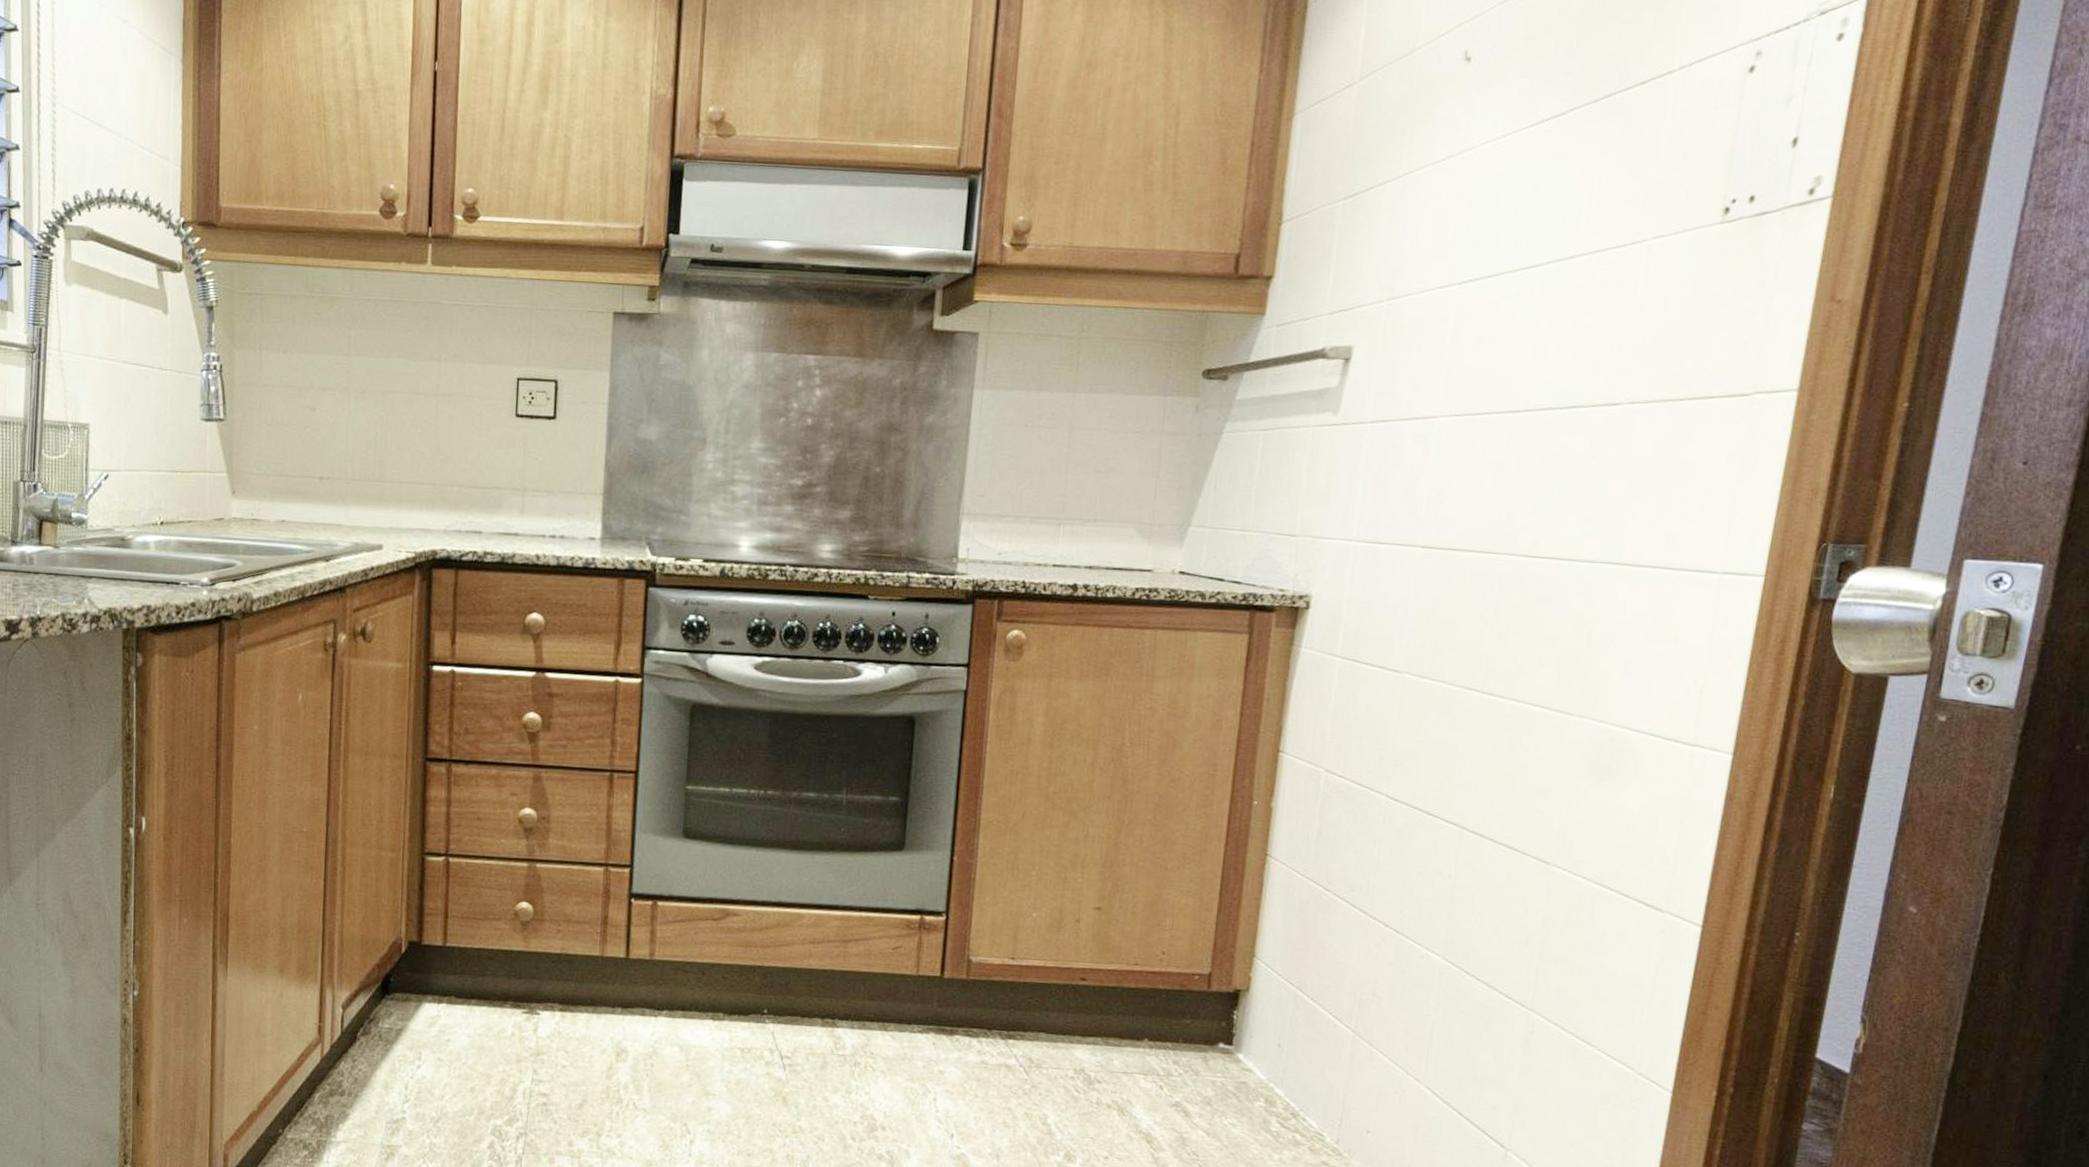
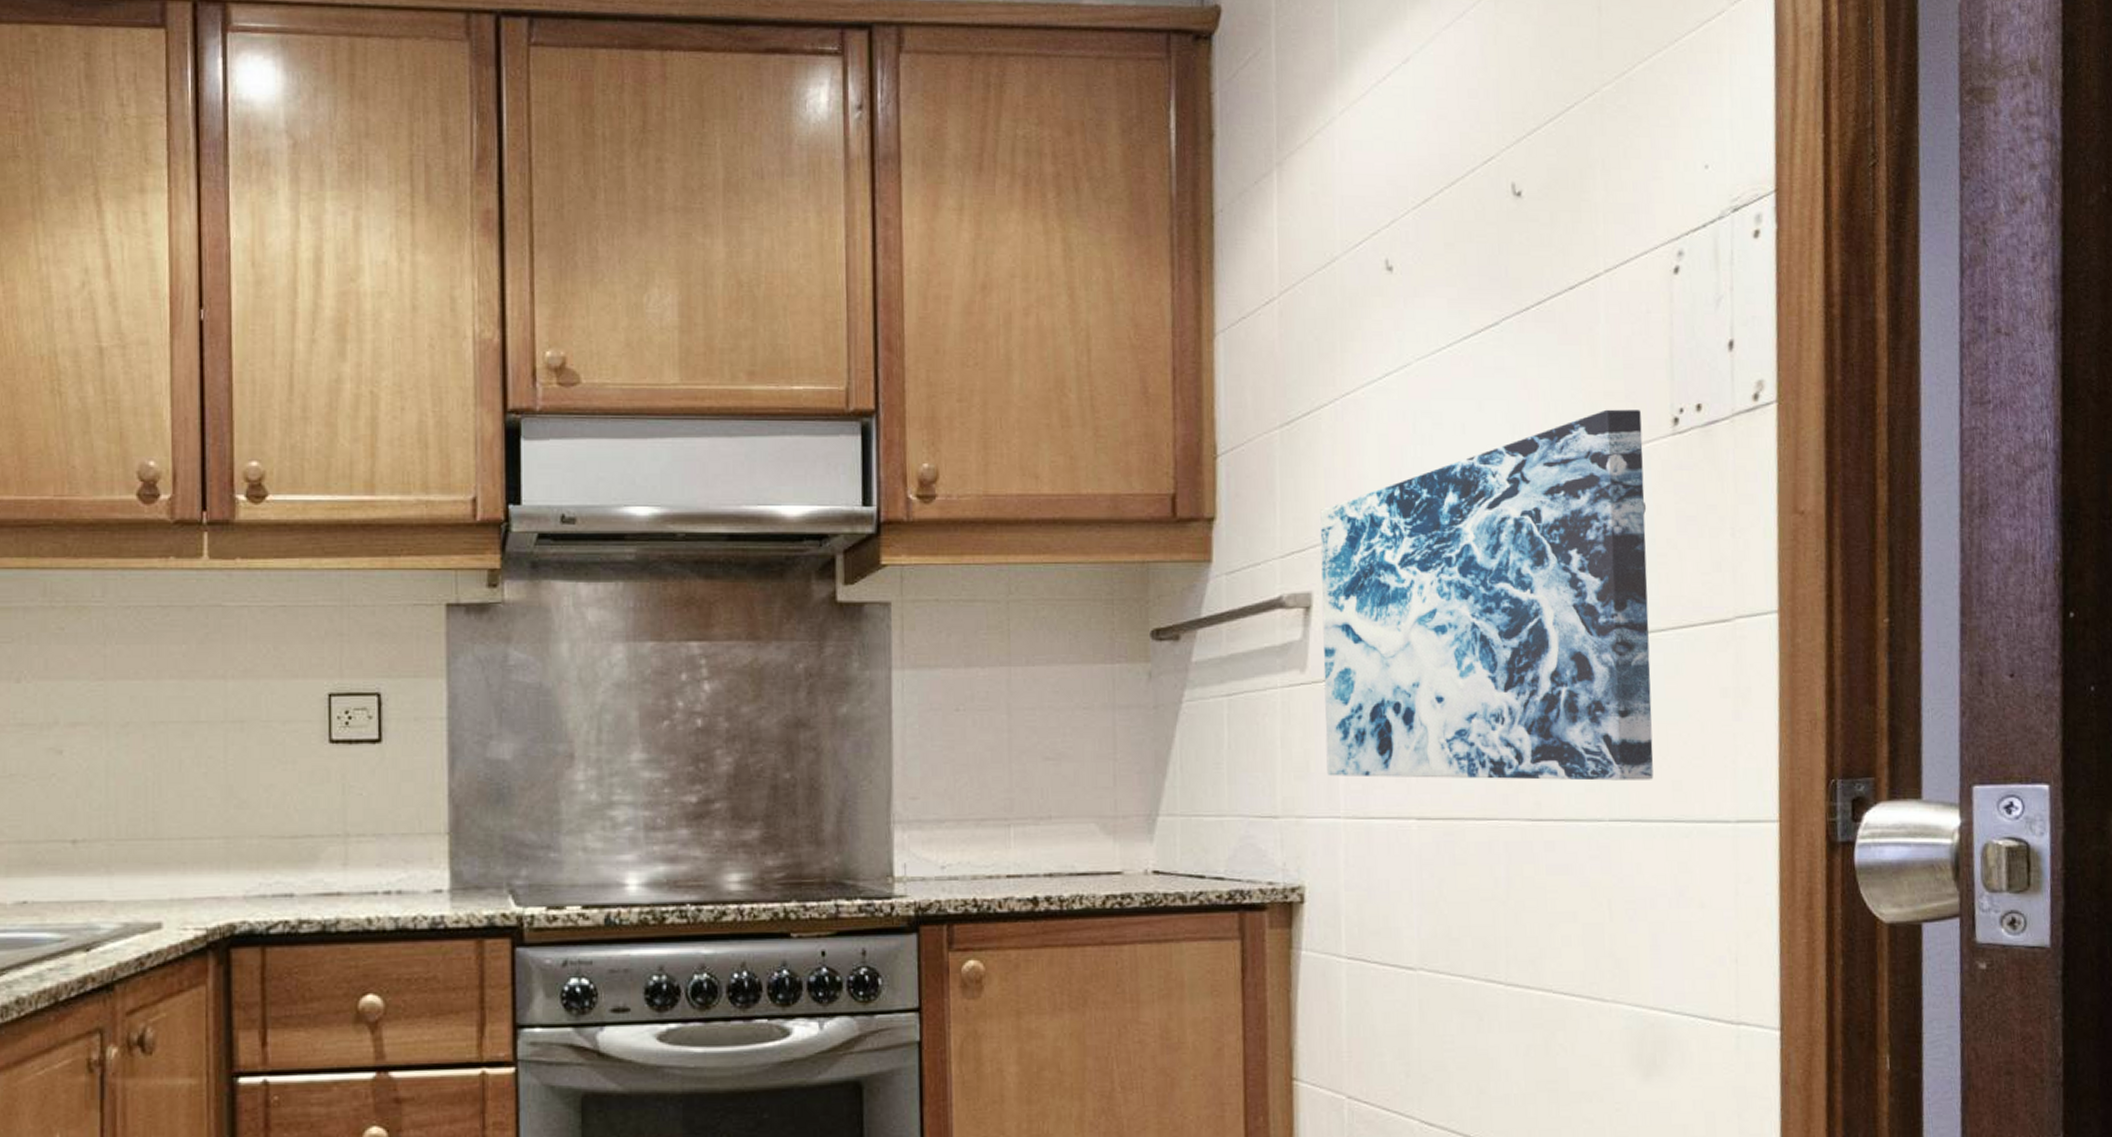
wall art: none [1345,197,1693,531] -> present [1320,409,1654,781]

